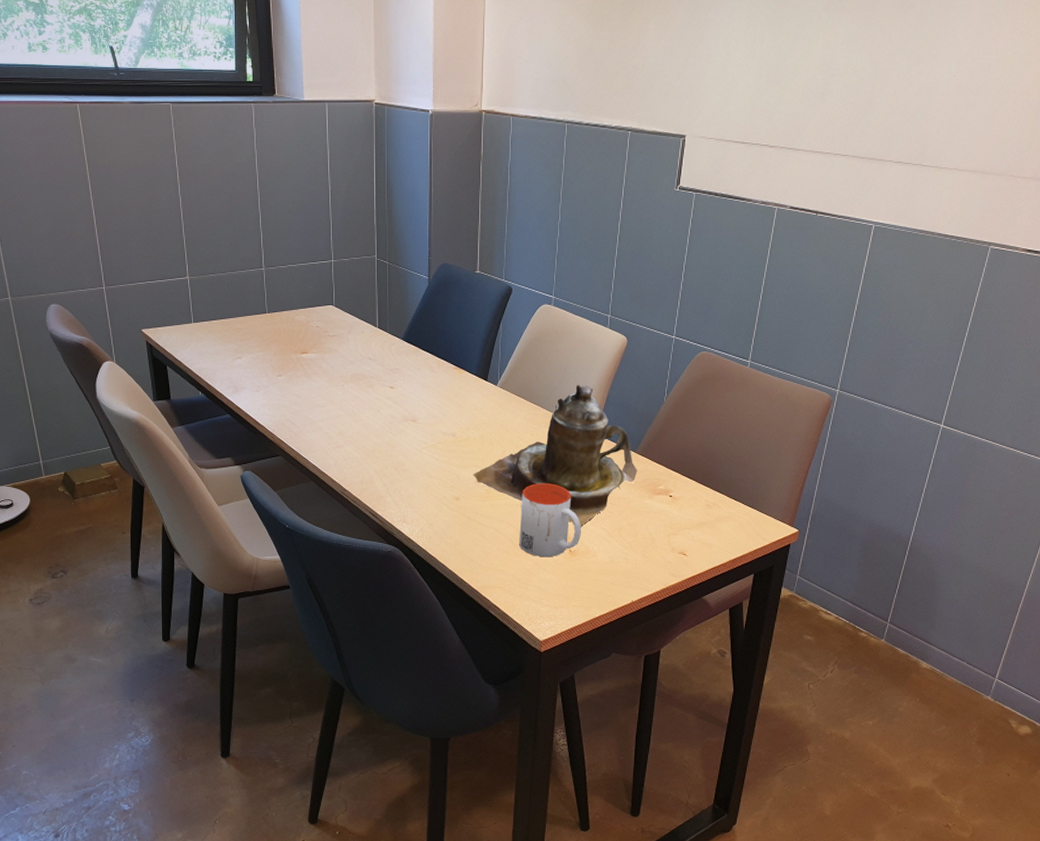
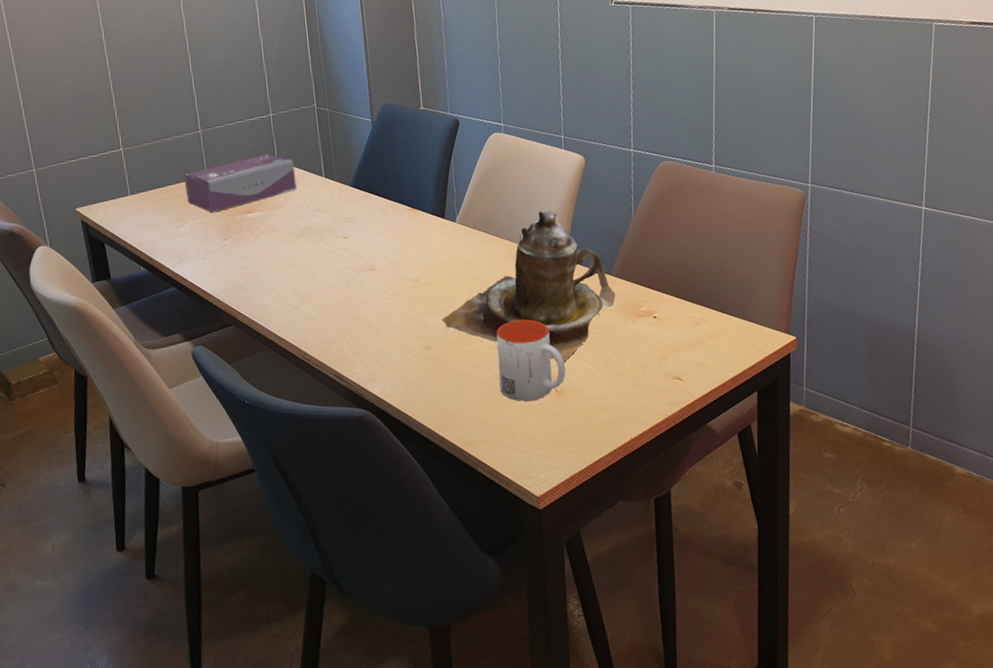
tissue box: none [245,298,351,349] -> present [184,153,297,213]

